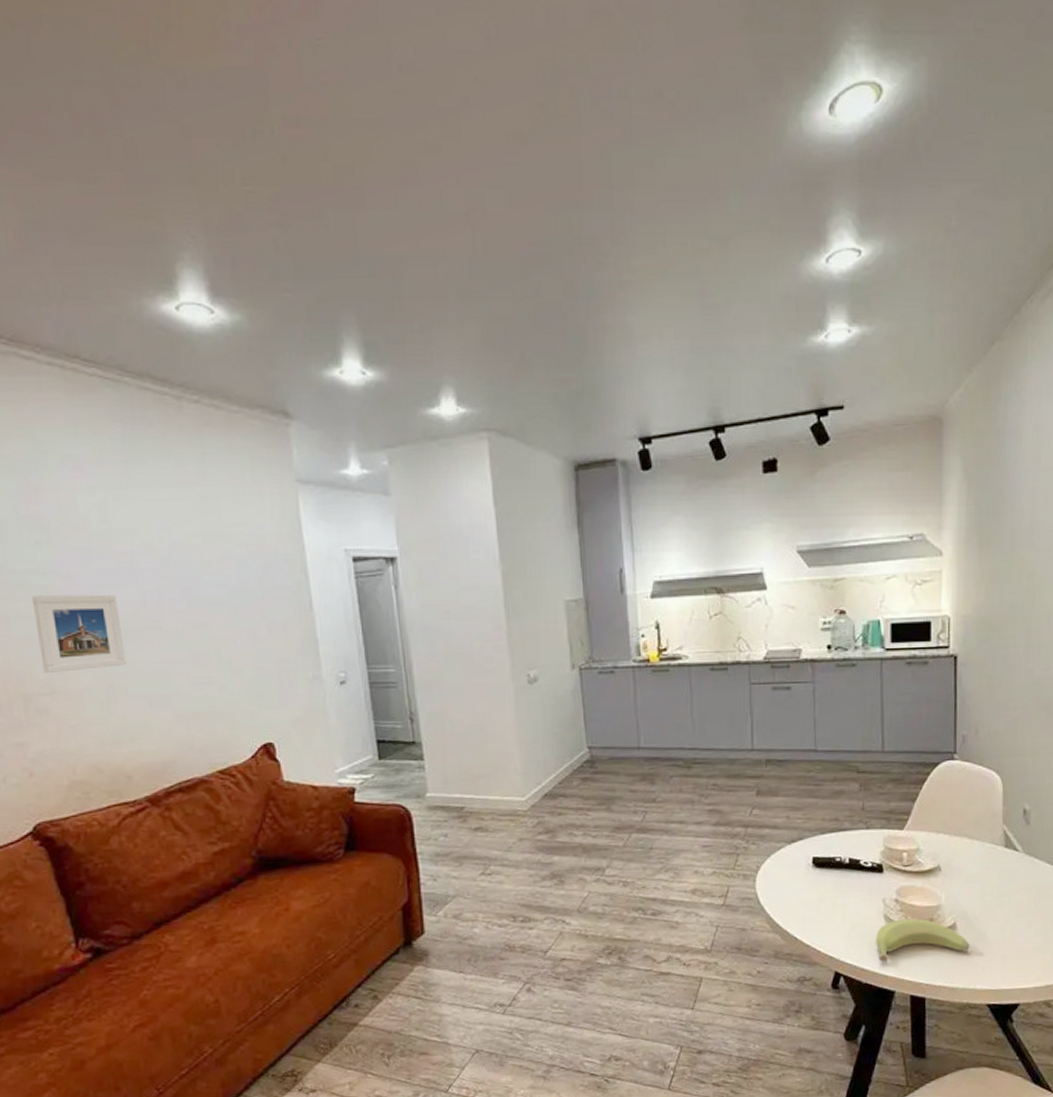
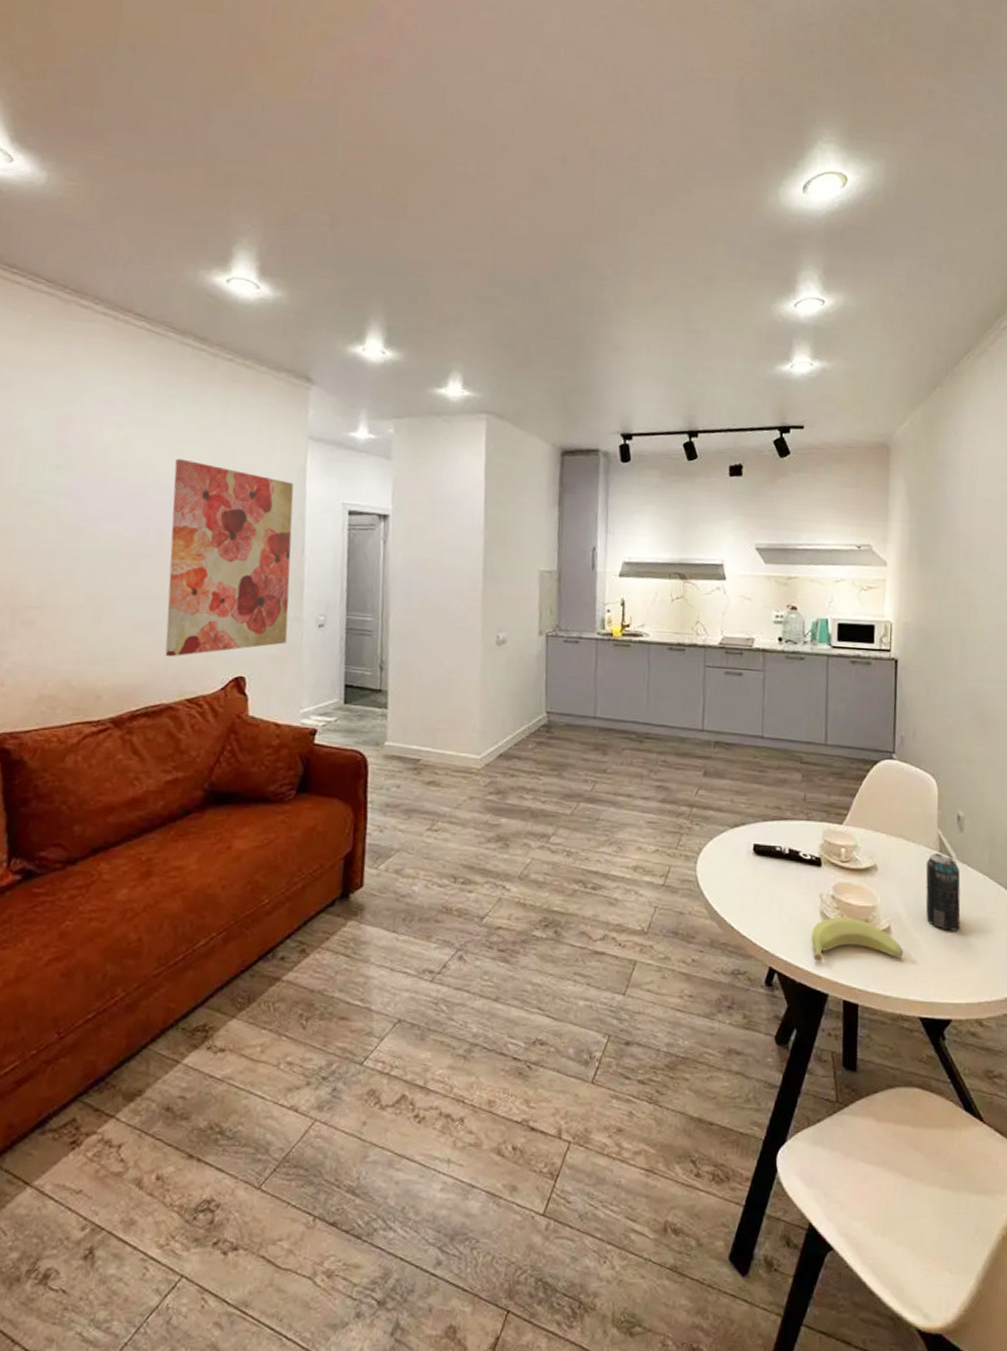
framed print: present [31,594,126,673] -> none [37,514,122,589]
wall art: none [159,519,310,731] -> present [165,458,294,657]
beverage can: none [991,848,1028,922] -> present [926,853,961,931]

